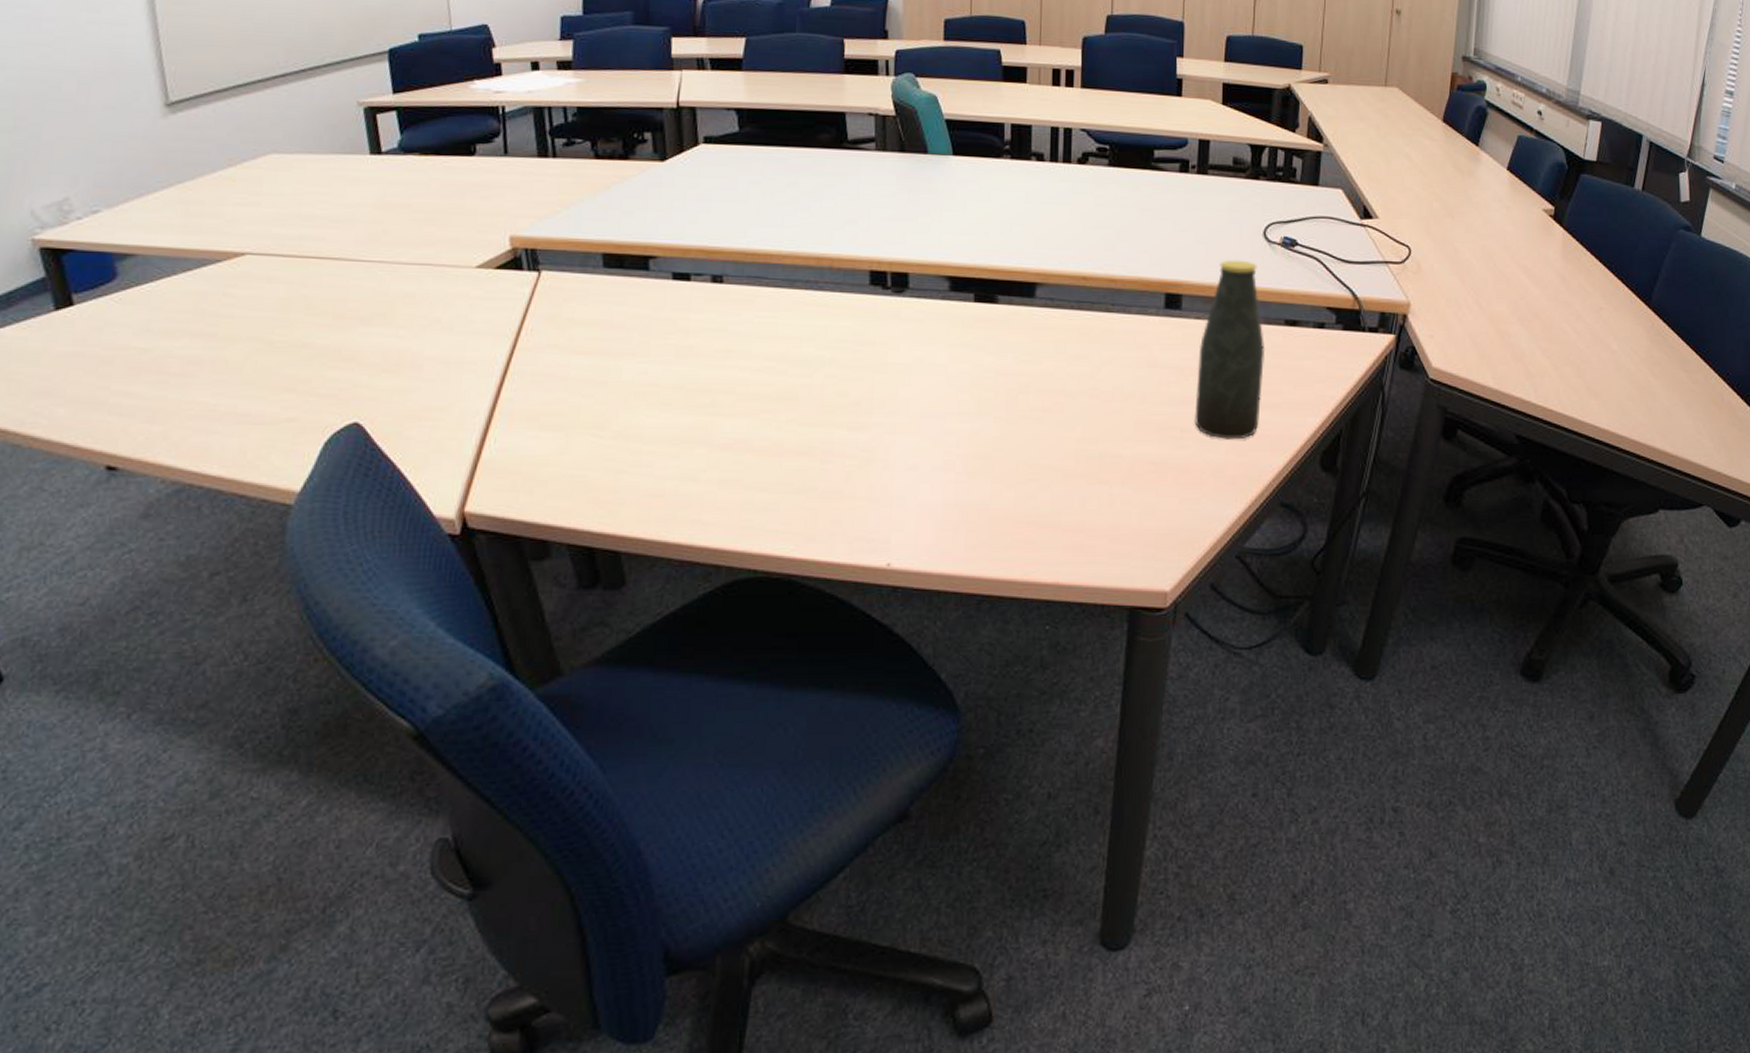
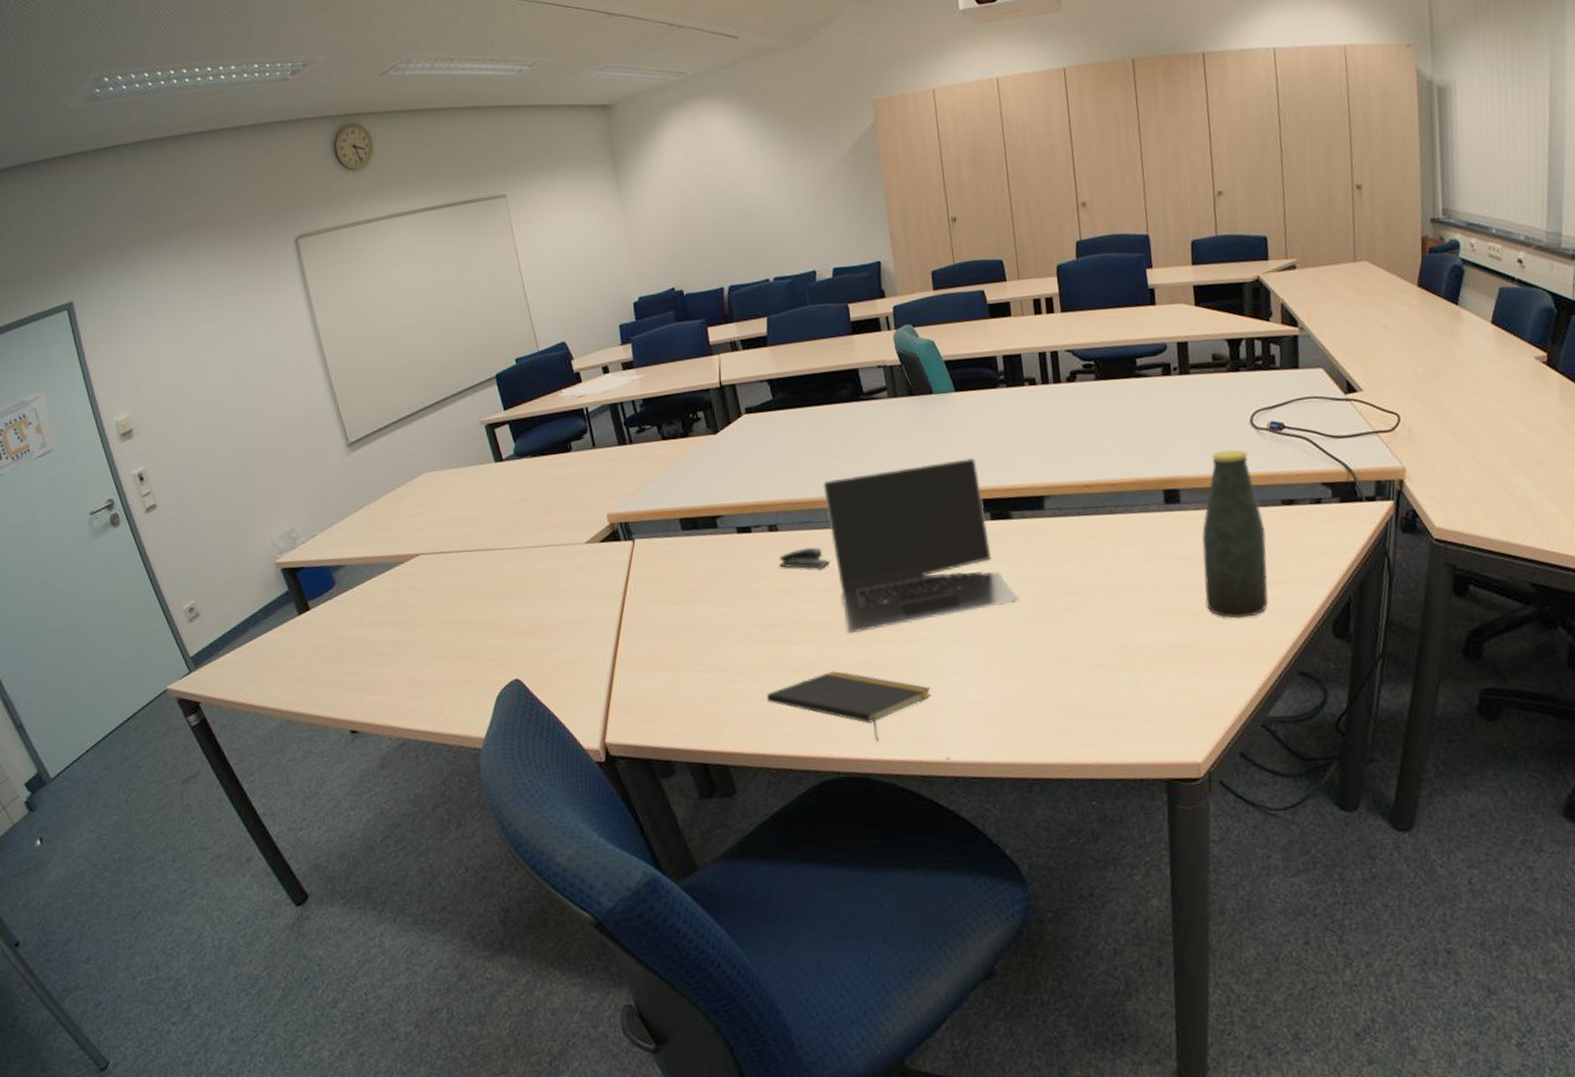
notepad: none [679,453,880,538] -> present [766,671,931,741]
stapler: none [719,306,781,334] -> present [779,547,831,570]
laptop: none [785,229,993,412] -> present [823,457,1018,634]

